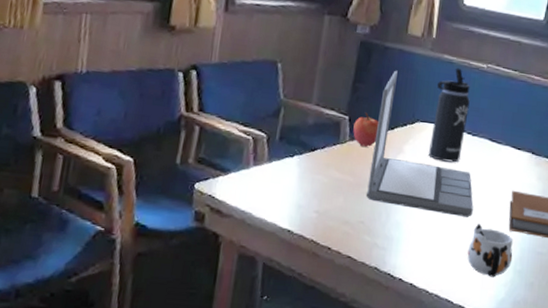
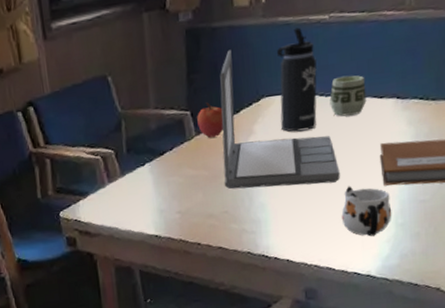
cup: none [475,121,509,159] -> present [330,75,367,117]

